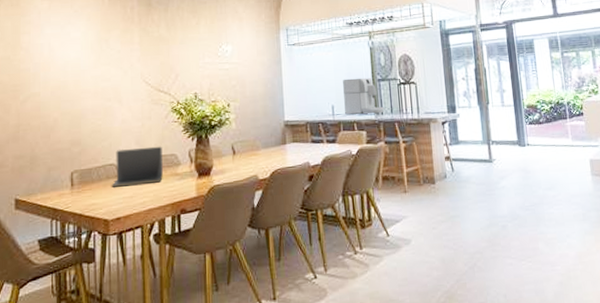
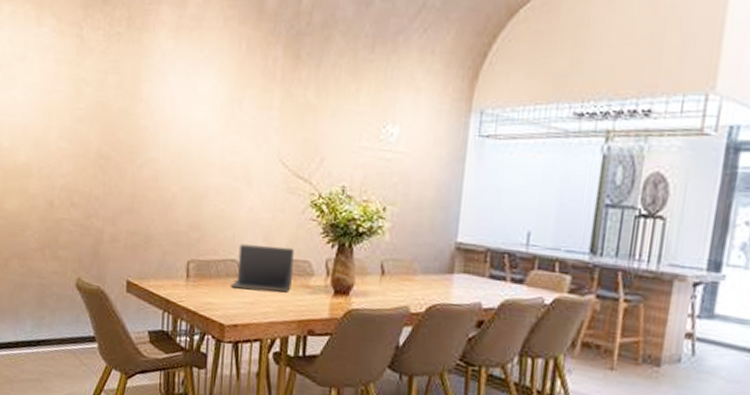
coffee machine: present [343,77,384,115] -> none [545,196,606,255]

